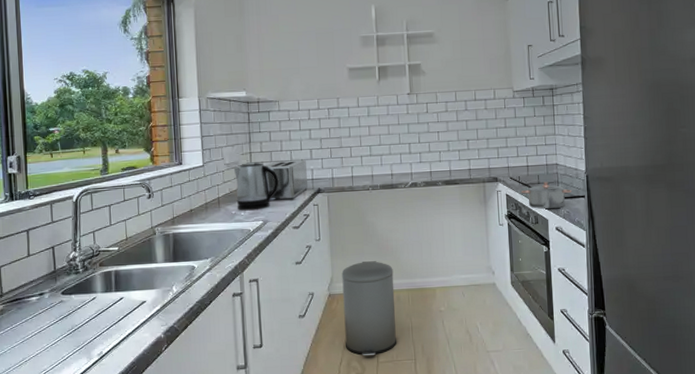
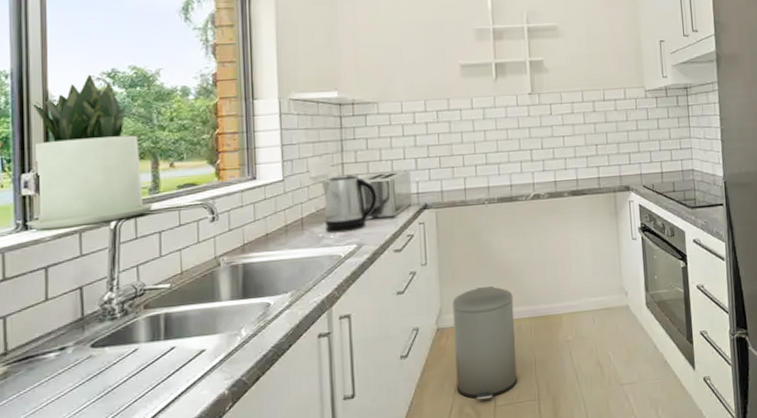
planter: none [11,77,105,201] -> present [26,74,154,230]
cooking pot: present [520,181,572,210] -> none [655,189,710,221]

